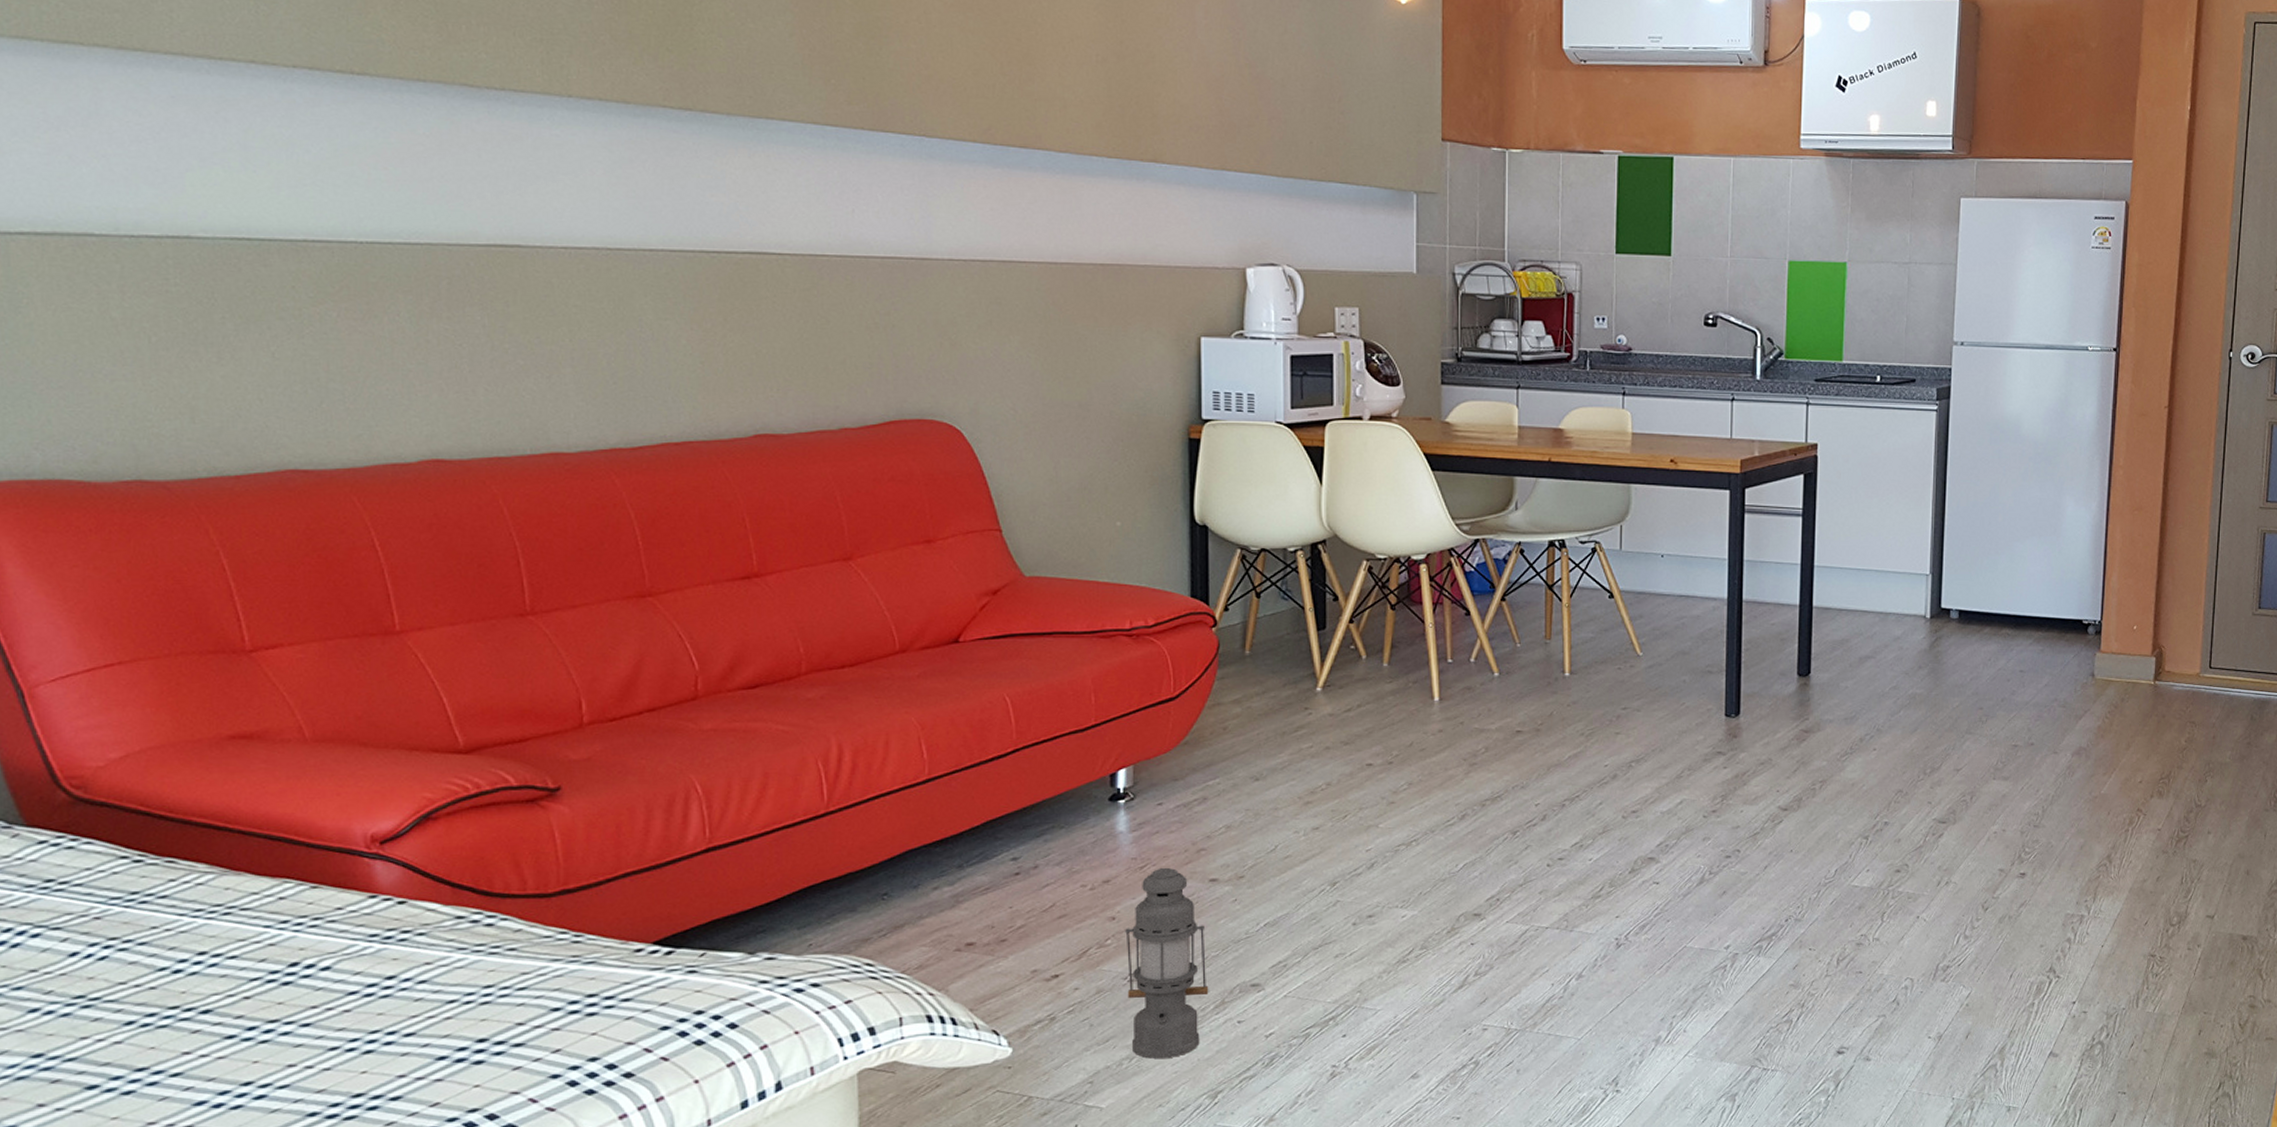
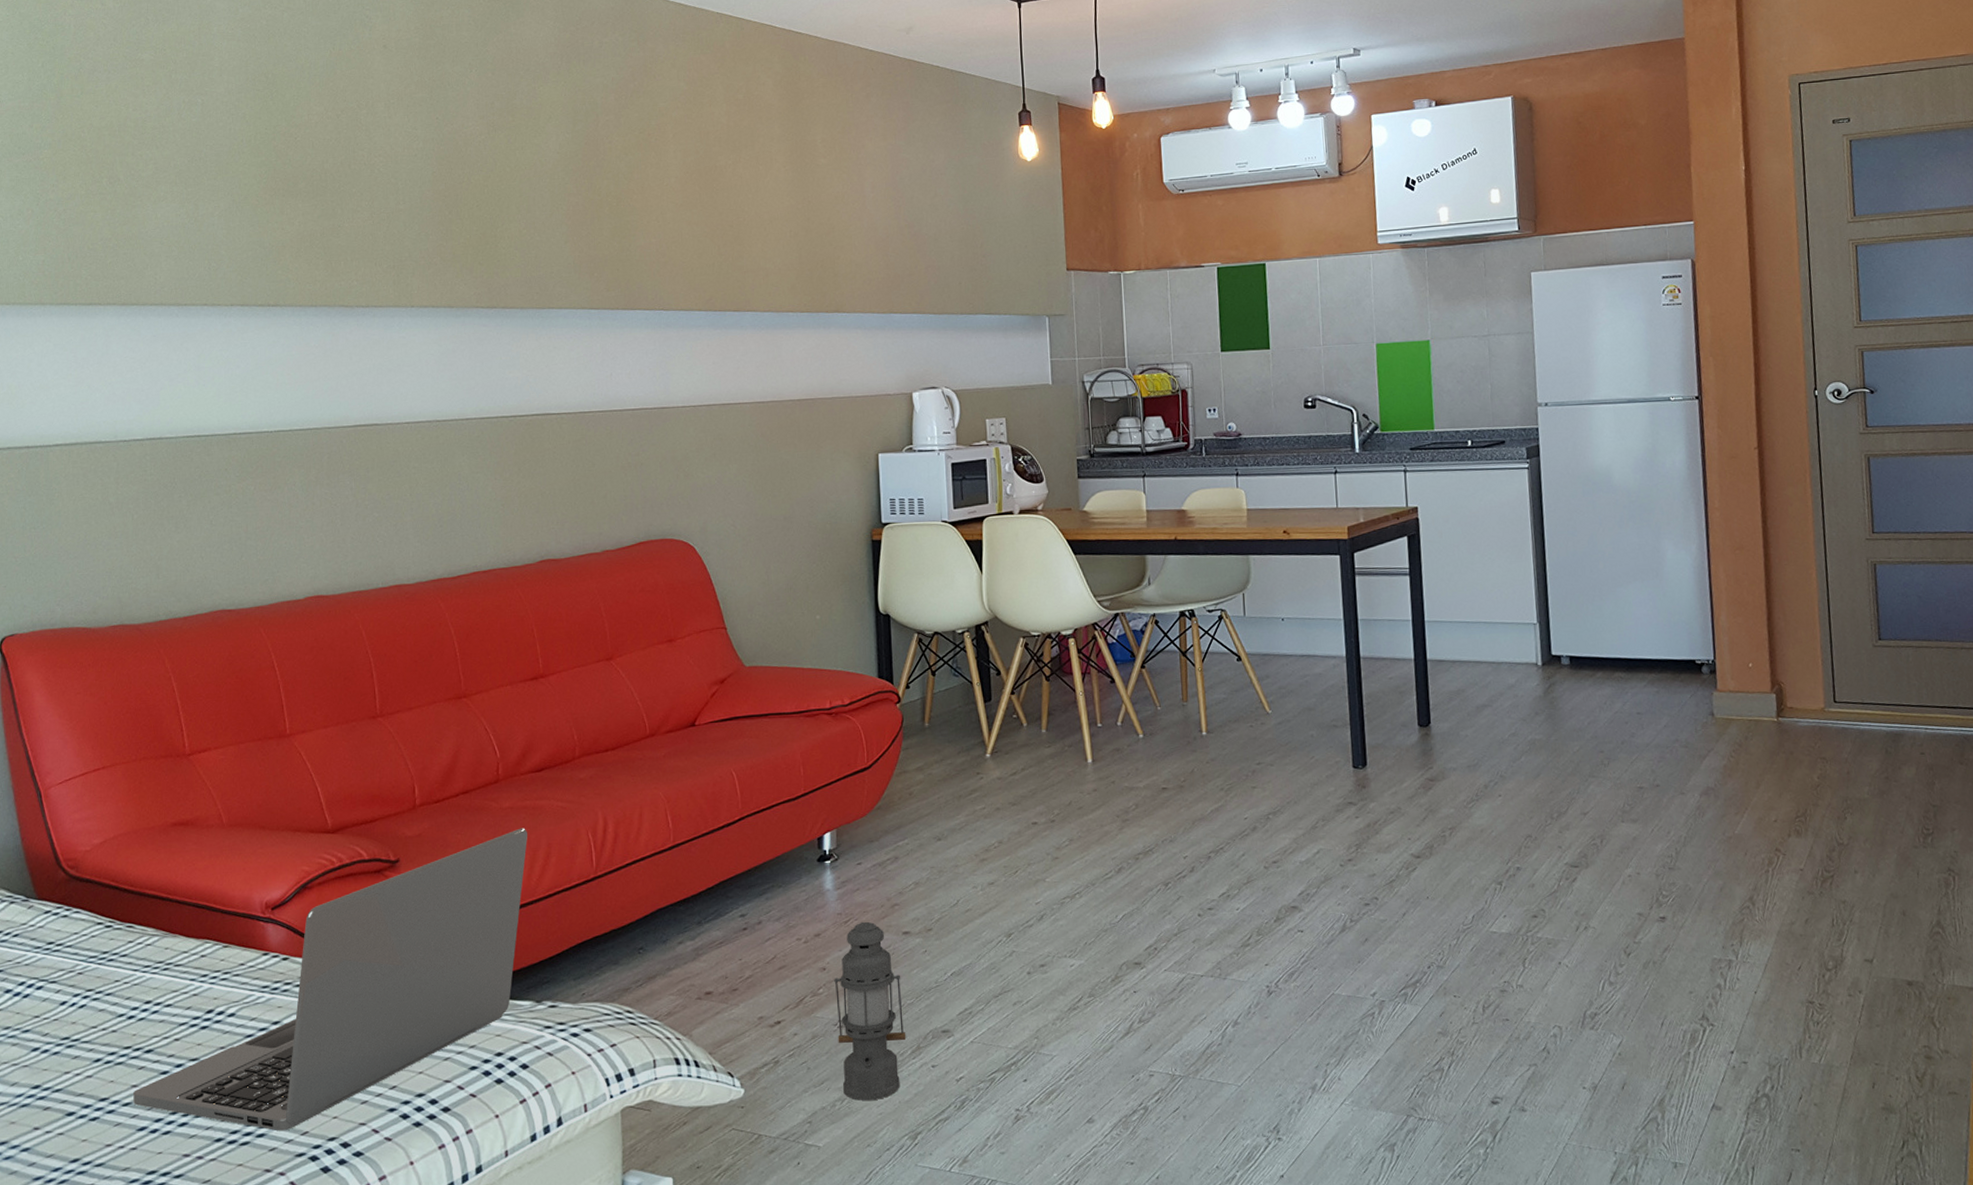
laptop: none [185,754,737,1103] -> present [133,828,527,1131]

